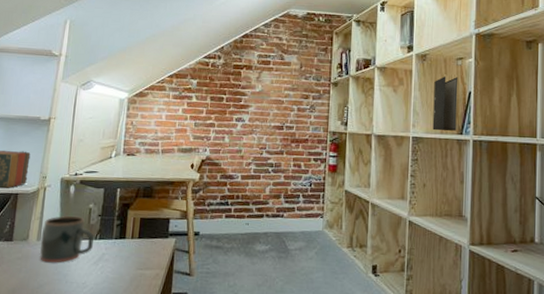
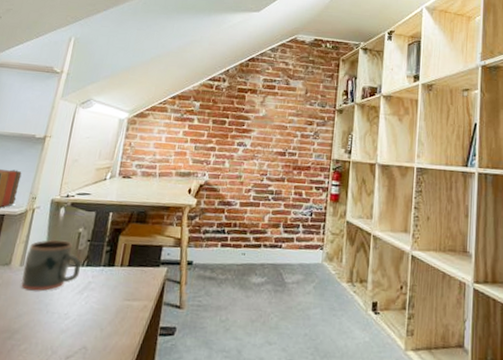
binder: present [432,76,458,132] -> none [437,107,464,163]

